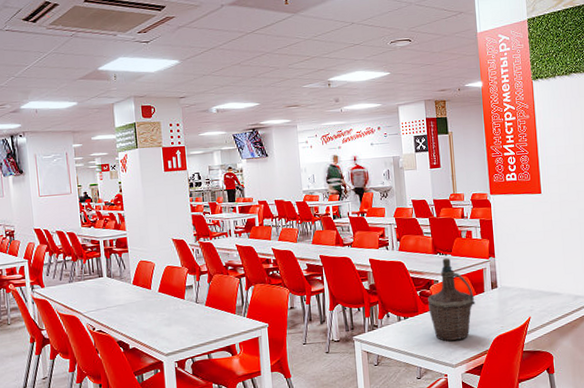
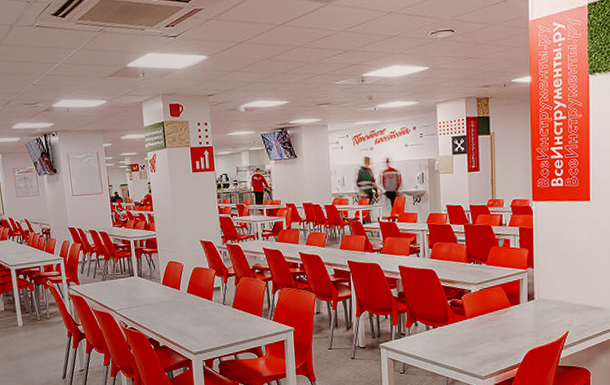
bottle: present [428,257,475,341] -> none [459,266,509,352]

